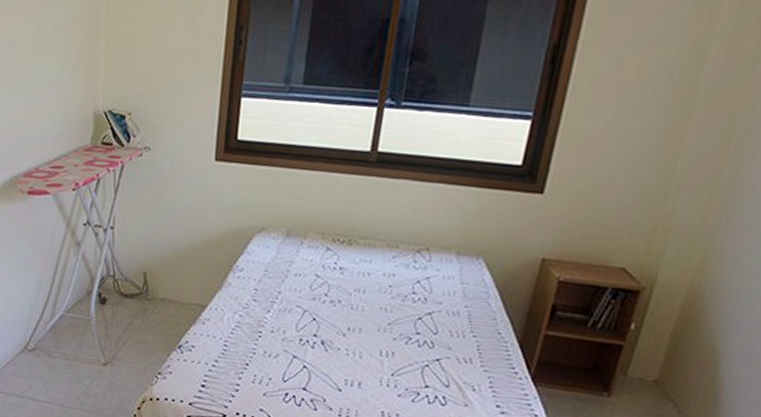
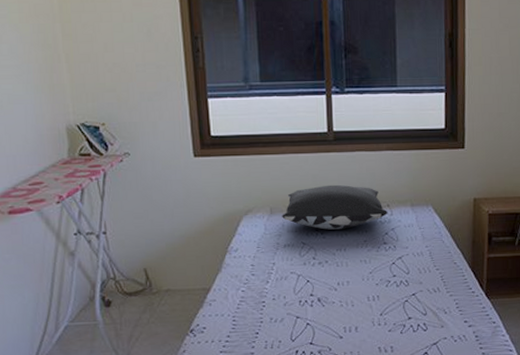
pillow: none [298,213,425,268] -> present [282,184,387,230]

